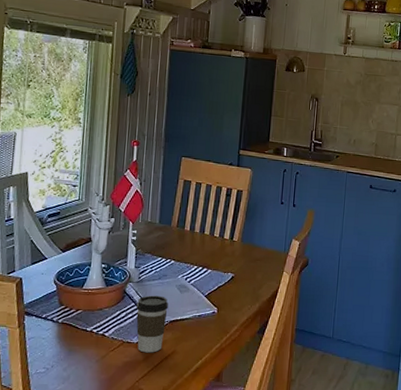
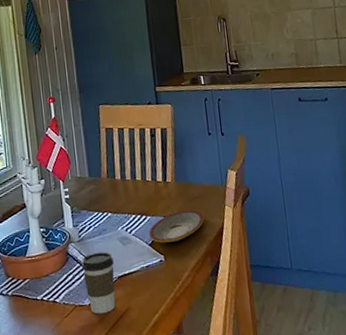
plate: none [207,269,262,297] -> present [149,209,204,243]

